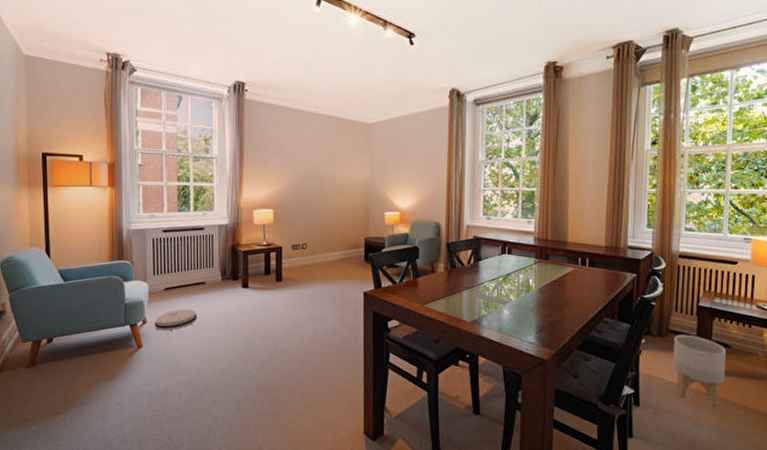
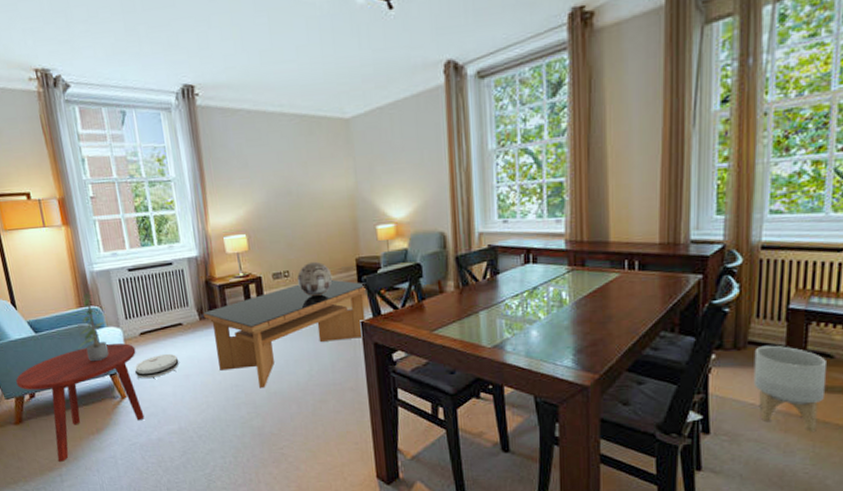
side table: none [36,295,158,407] -> present [16,343,145,462]
potted plant: none [102,246,135,312] -> present [77,291,109,362]
coffee table: none [226,254,372,346] -> present [203,279,367,389]
decorative sphere: none [312,237,343,268] -> present [297,261,333,297]

